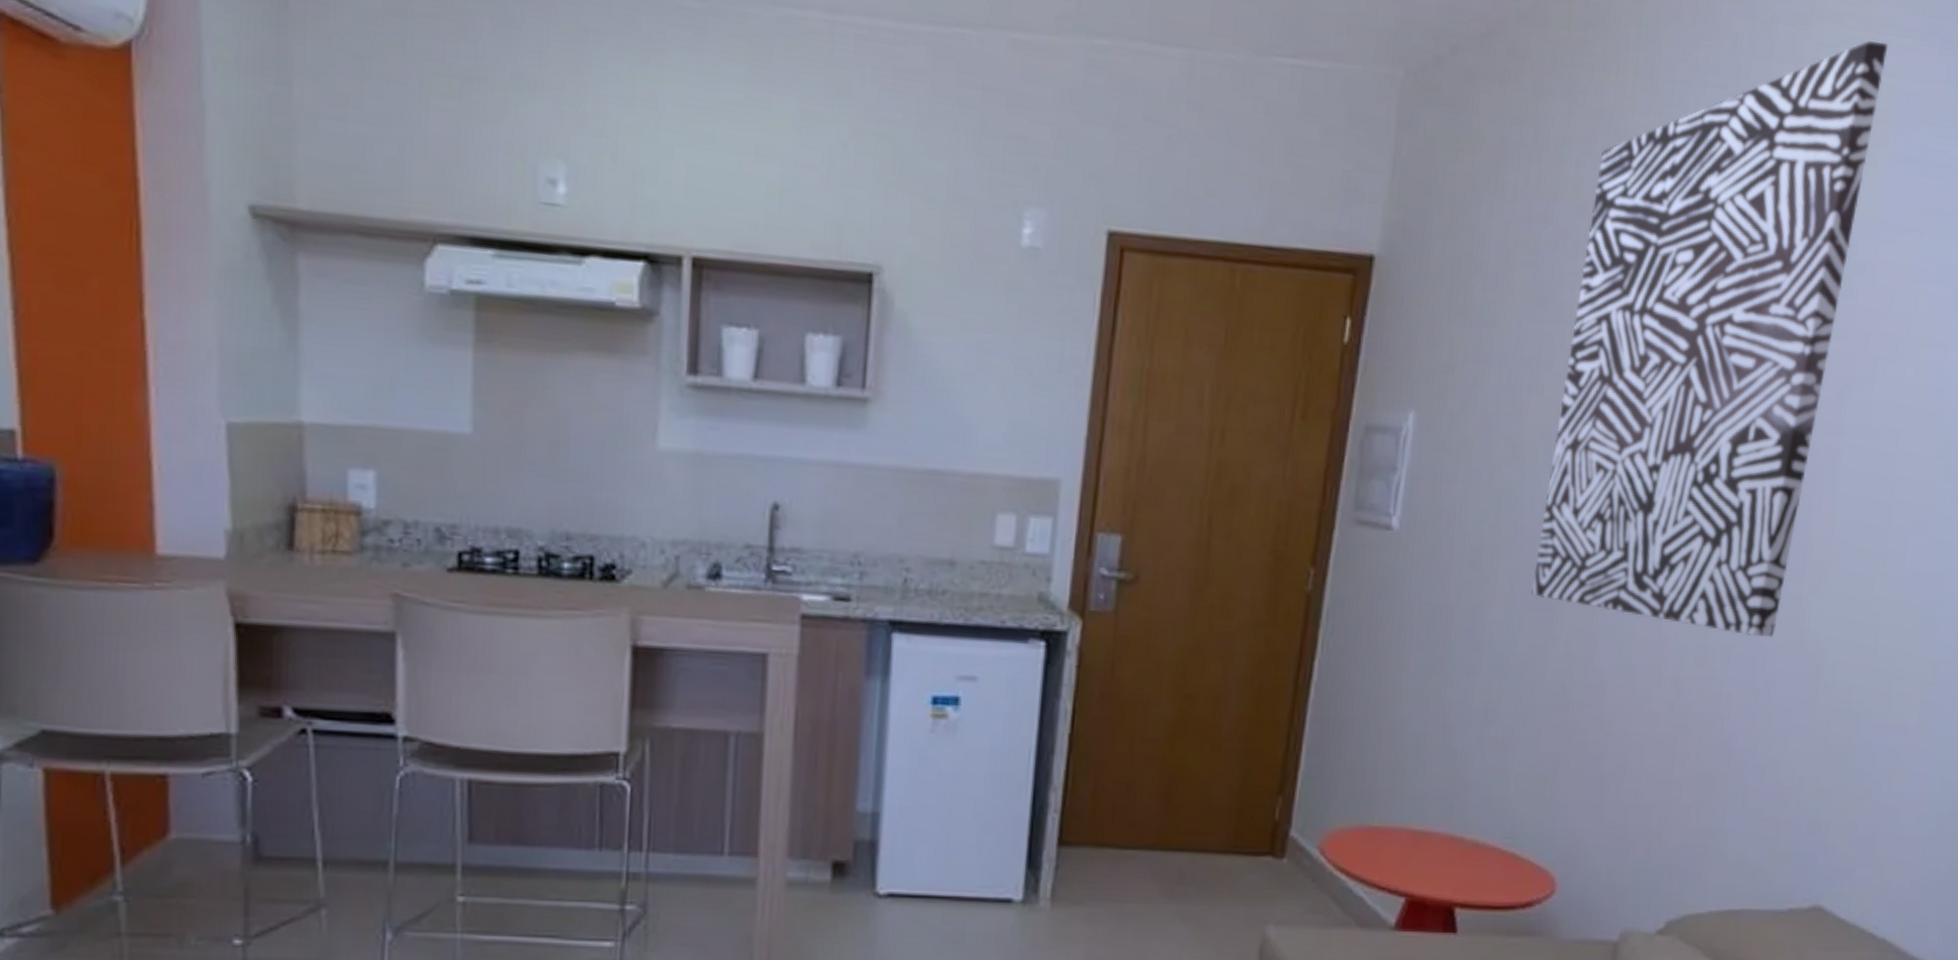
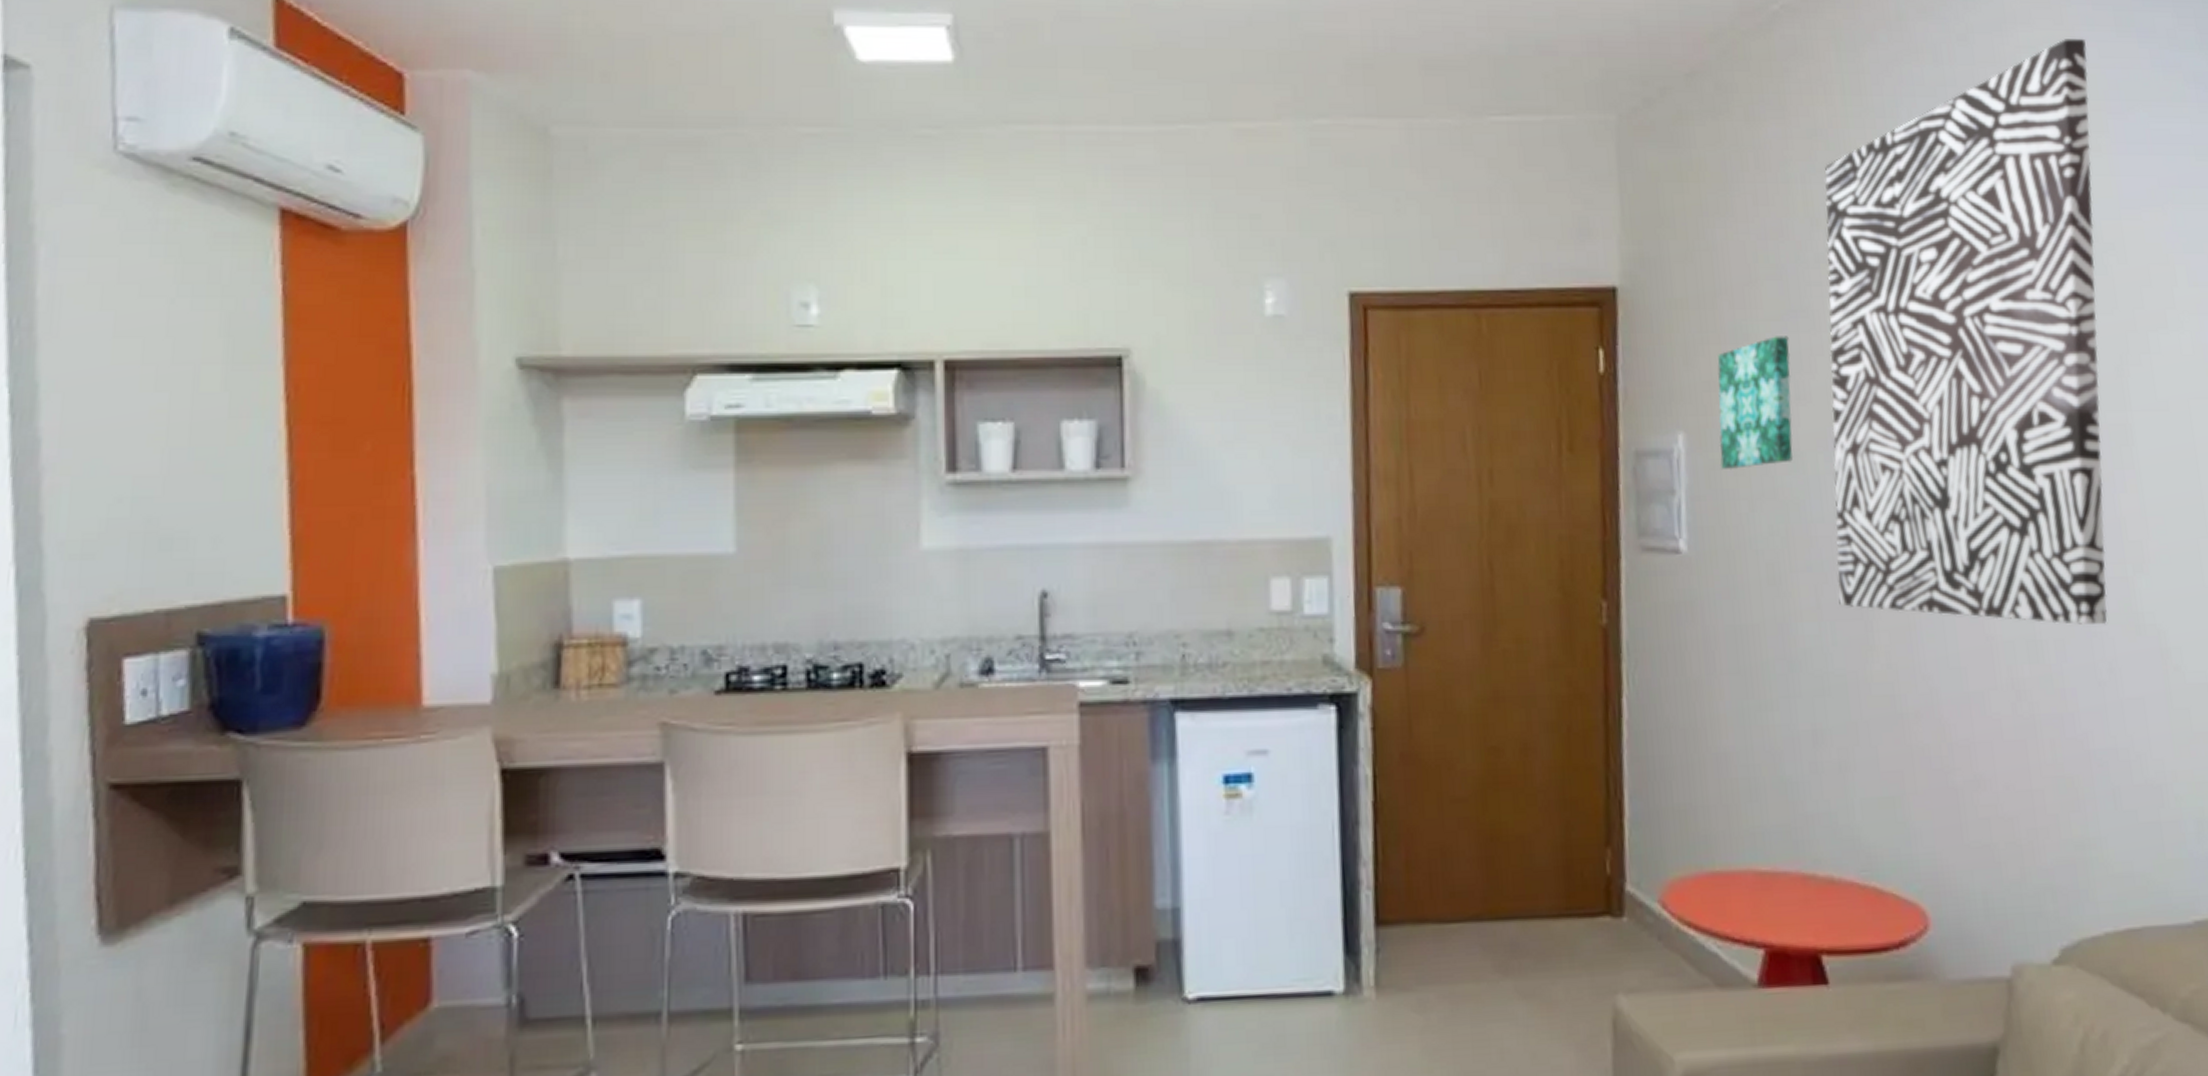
wall art: none [1445,323,1533,454] -> present [1717,336,1793,470]

